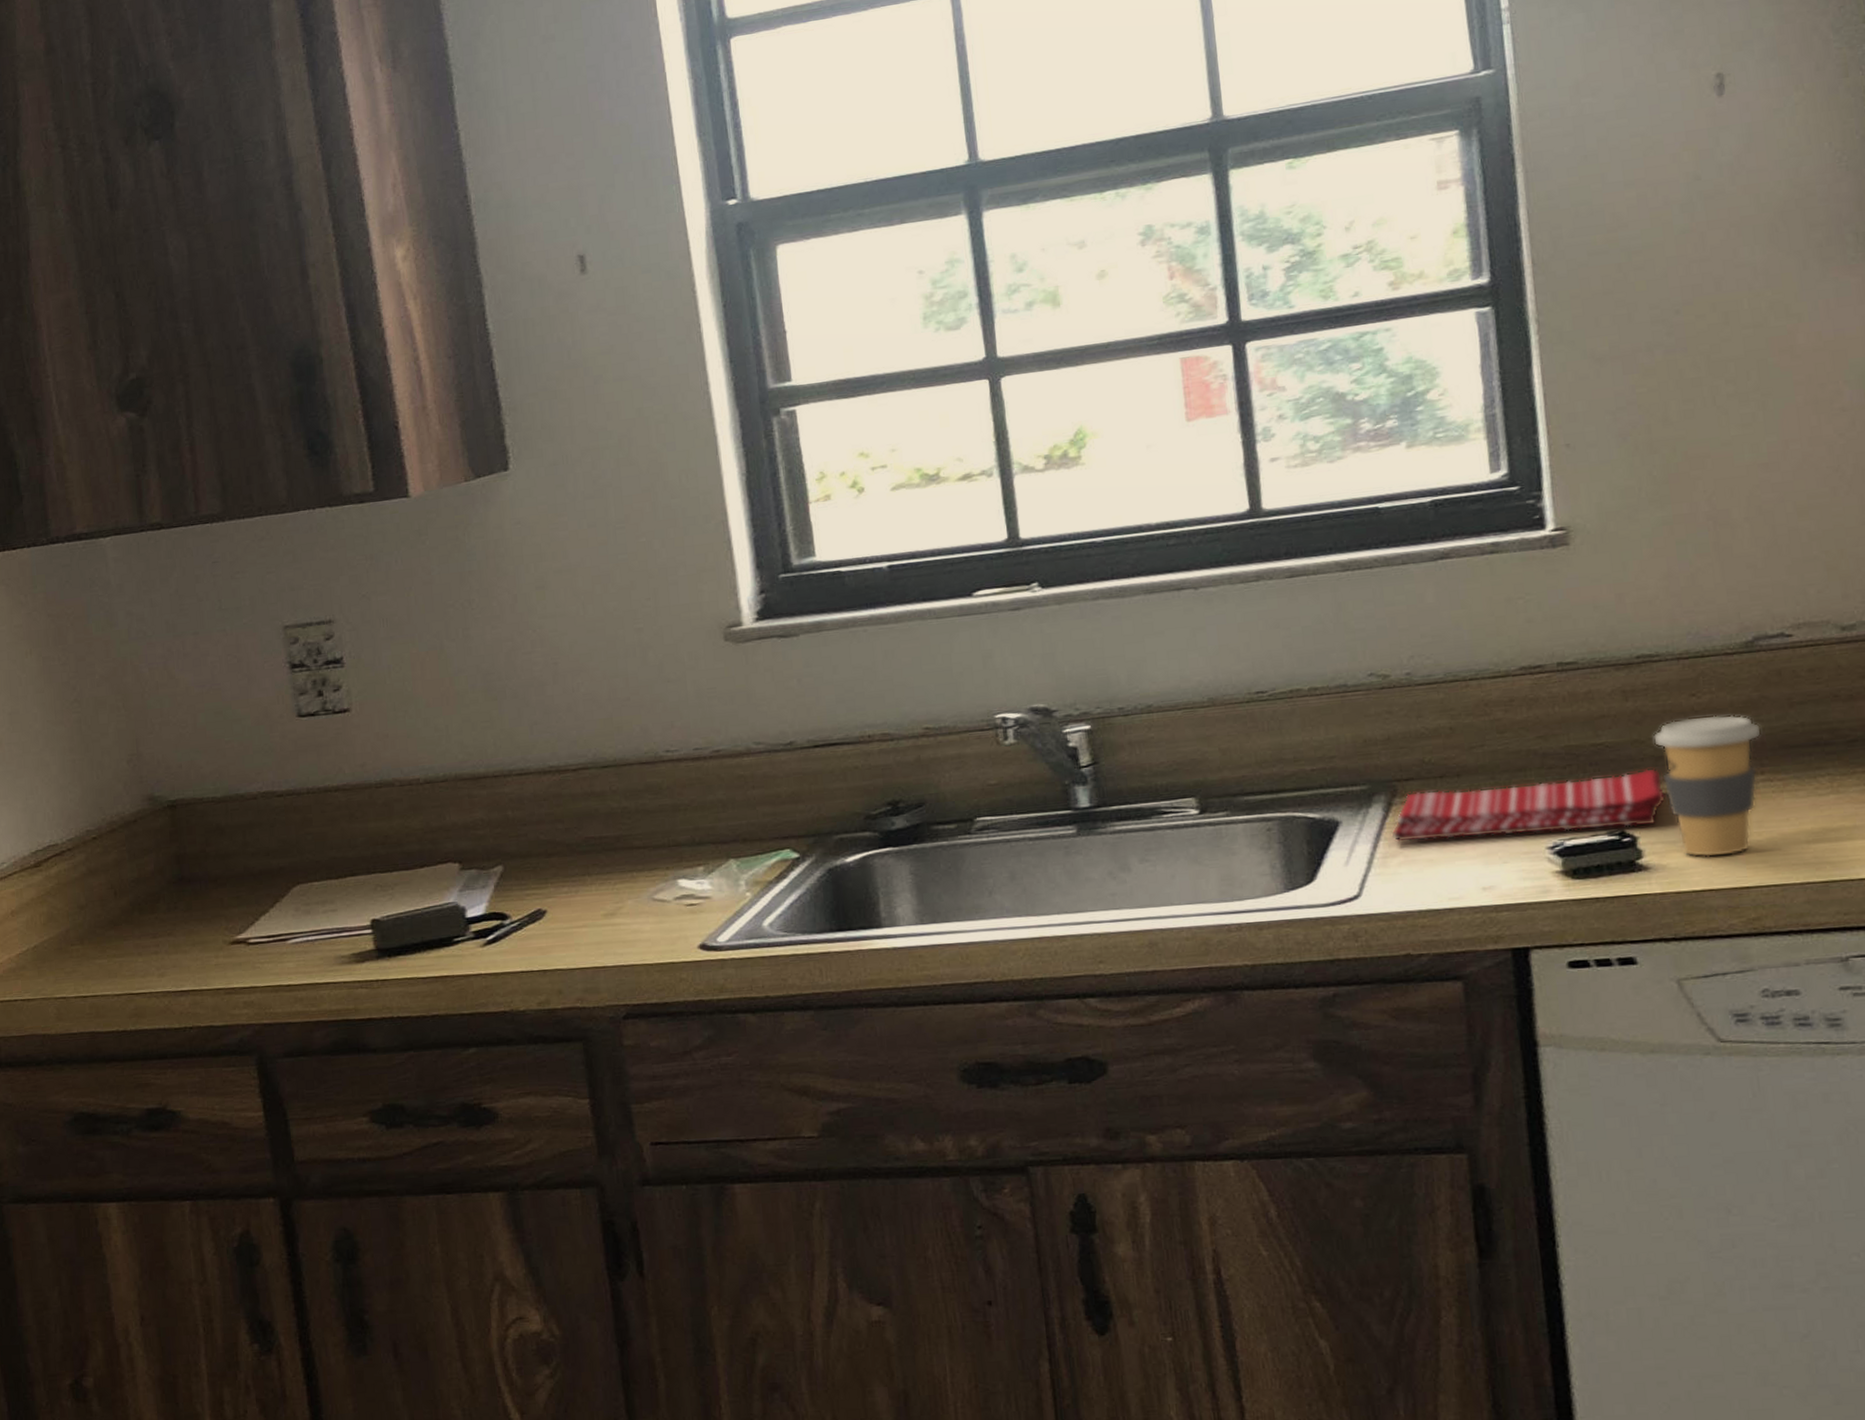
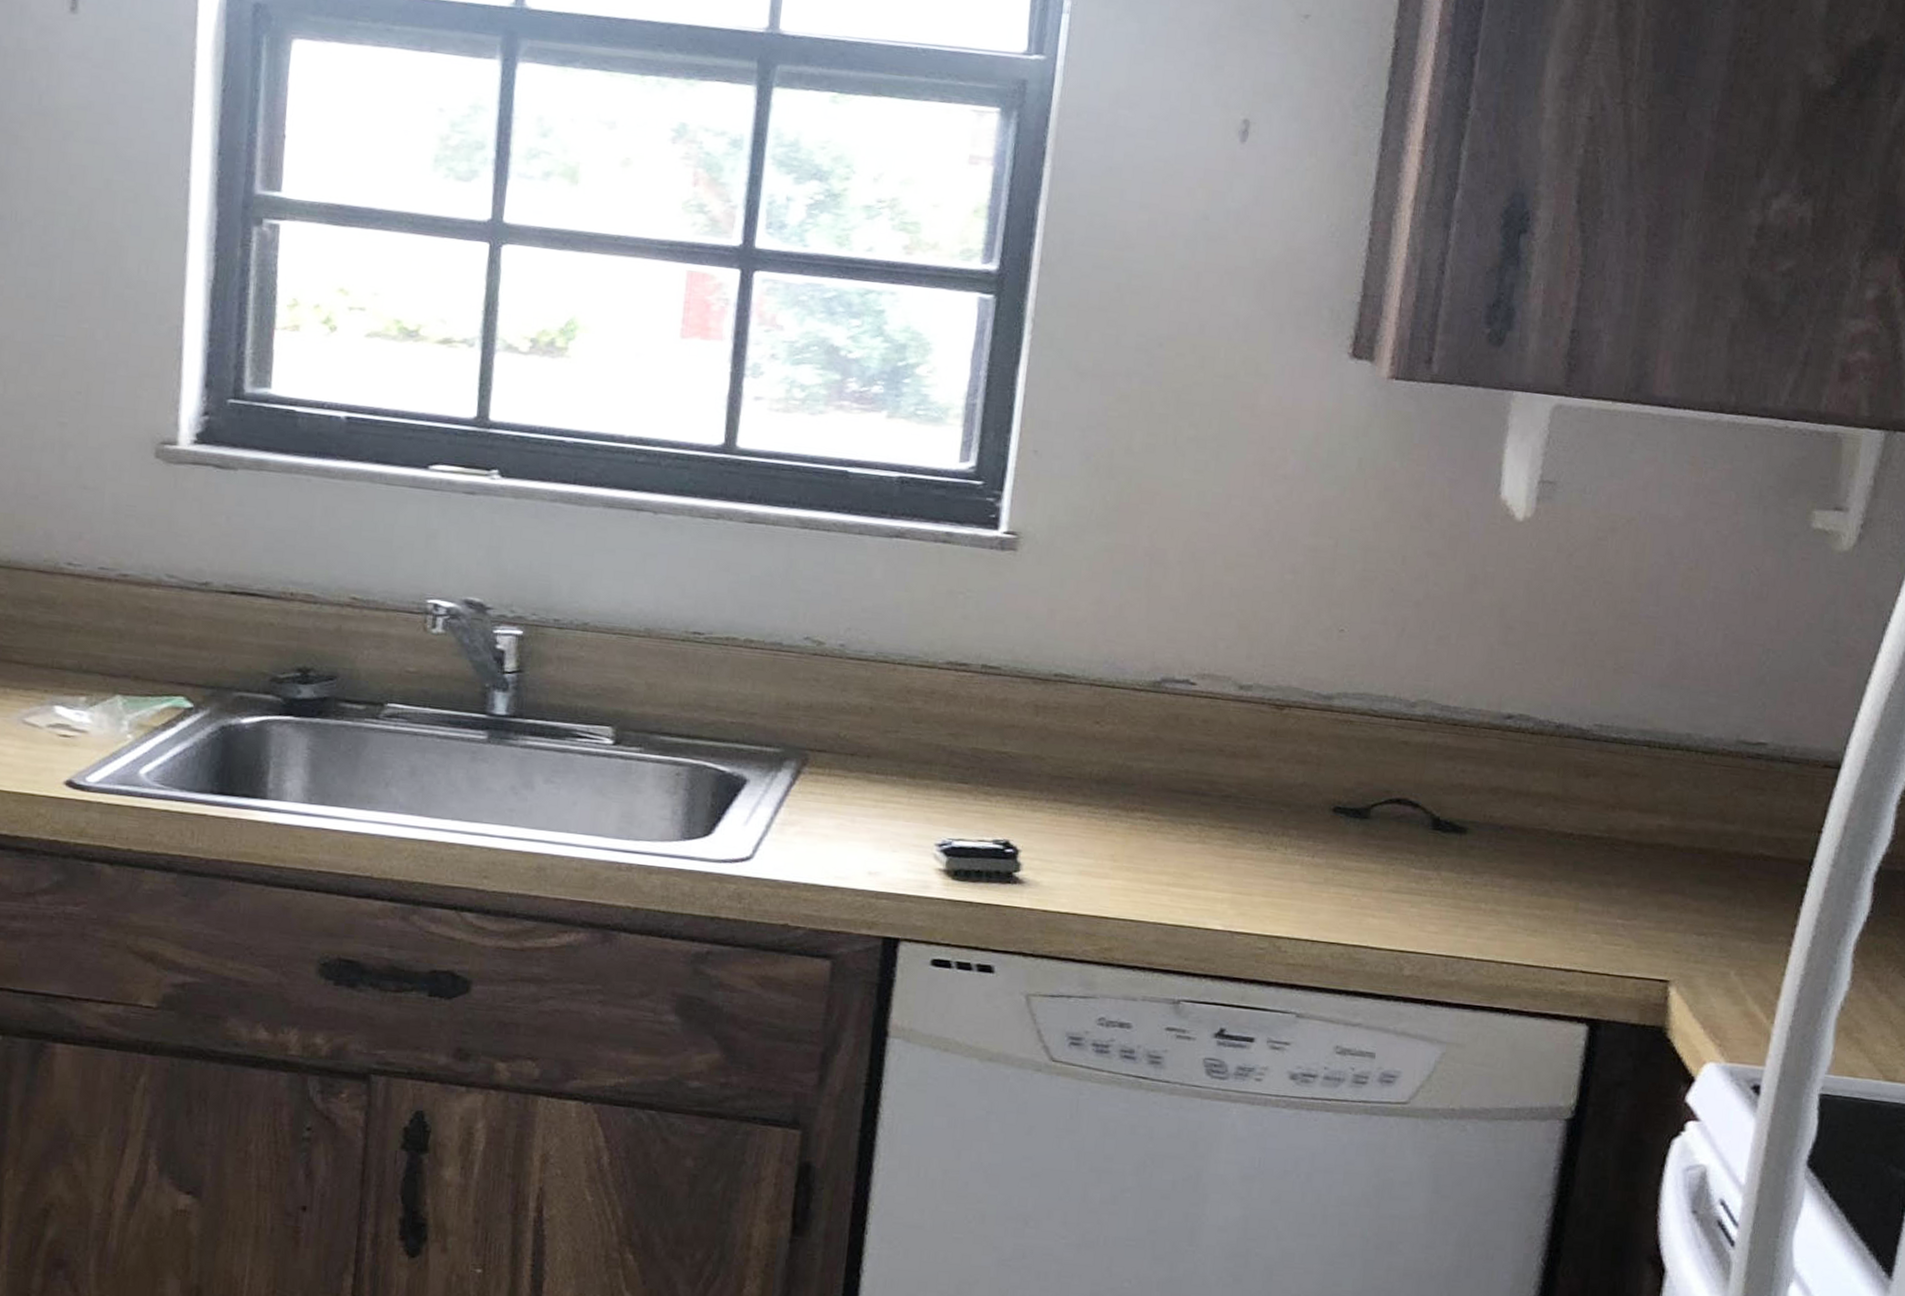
dish towel: present [1391,768,1666,842] -> none [793,764,1054,842]
coffee cup: present [1652,714,1762,858] -> none [1052,743,1151,884]

